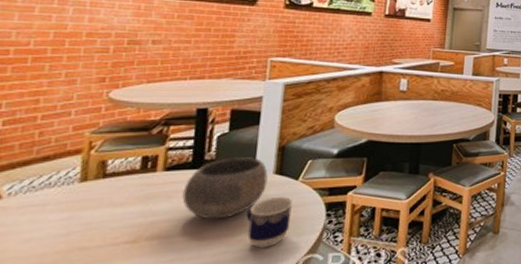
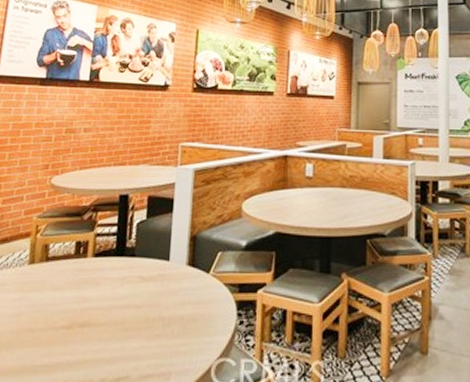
bowl: present [182,156,268,220] -> none [108,245,182,311]
cup: present [246,197,294,248] -> none [163,291,206,345]

